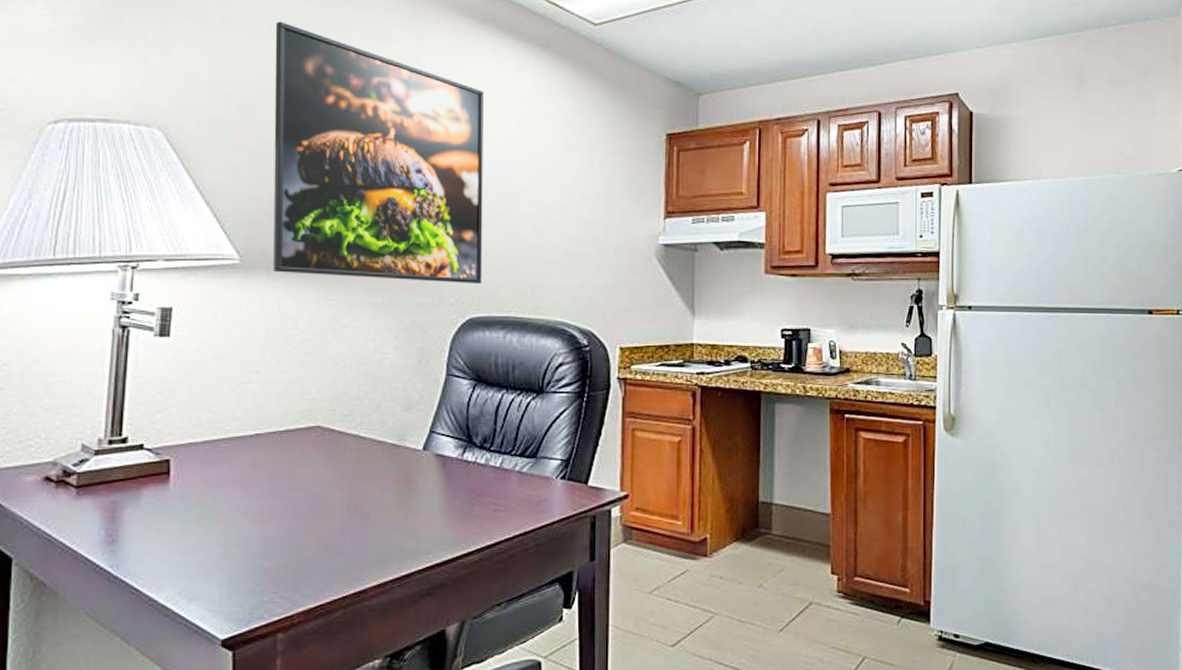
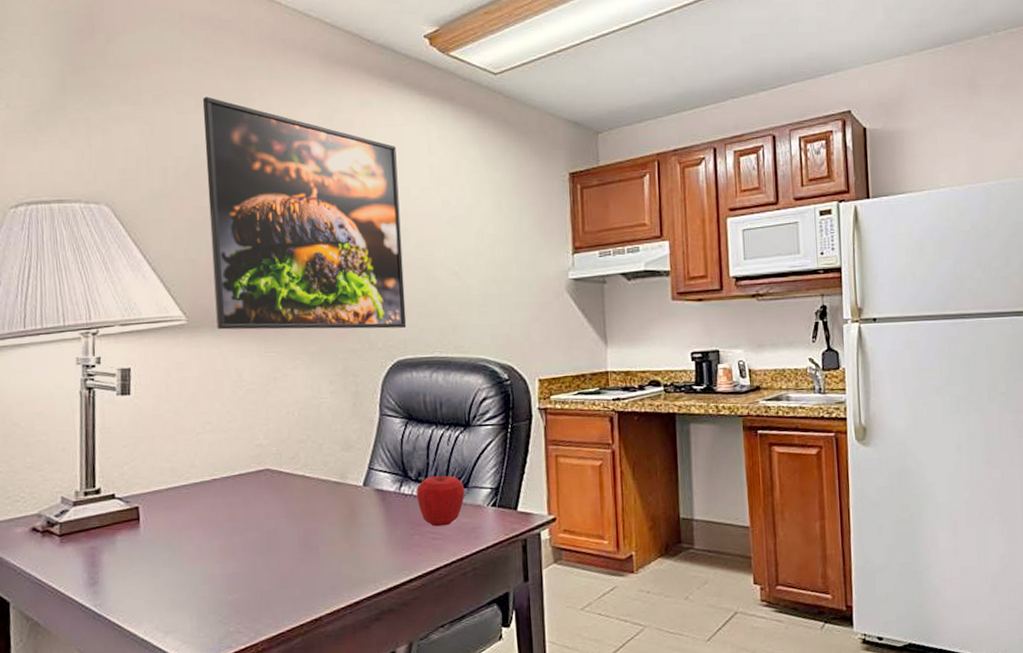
apple: none [480,441,533,498] -> present [416,474,465,527]

